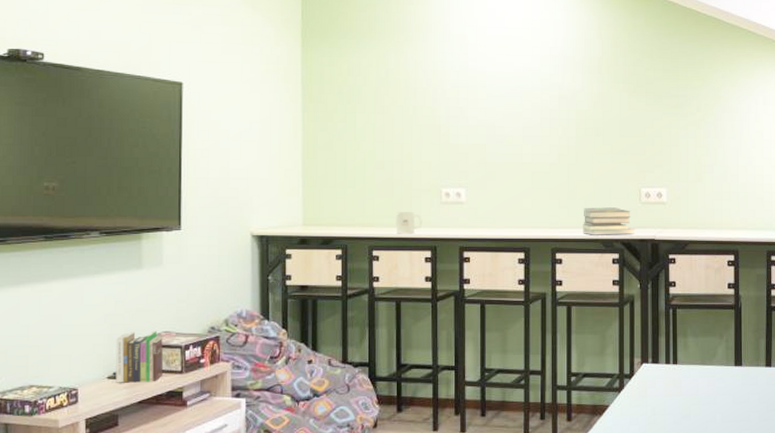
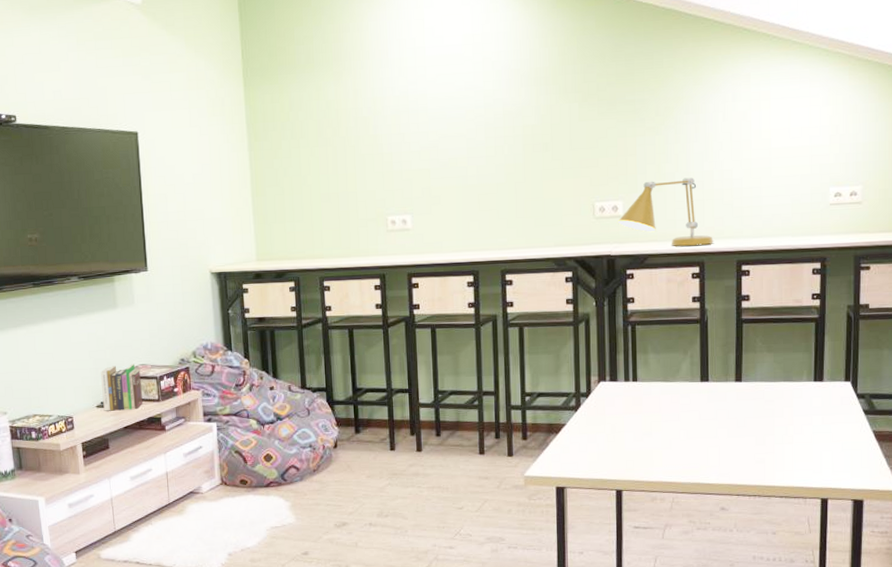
mug: present [396,212,423,234] -> none [344,242,370,264]
books: present [583,207,635,235] -> none [533,224,589,255]
table lamp: none [661,171,747,235] -> present [617,177,714,247]

